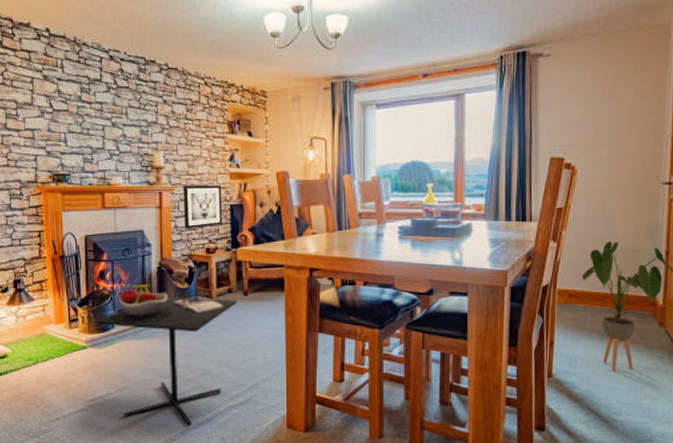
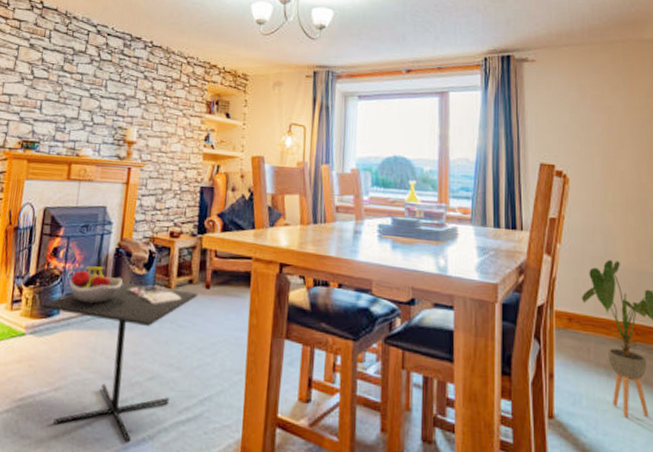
wall art: present [183,185,222,229] -> none [150,162,193,210]

